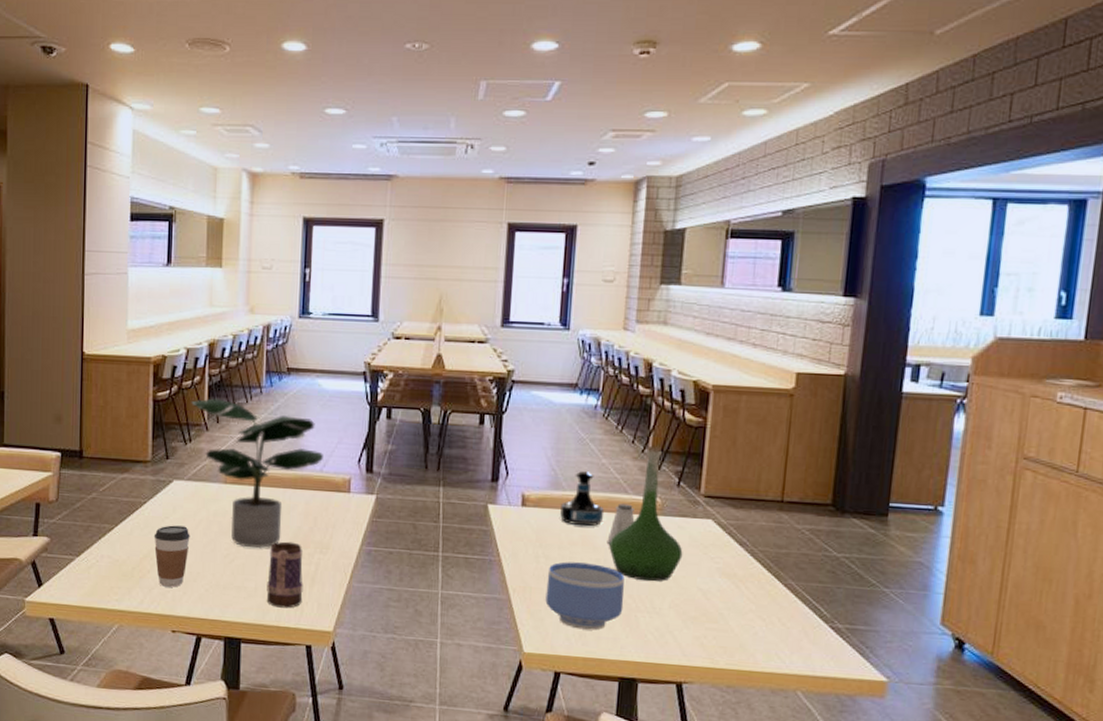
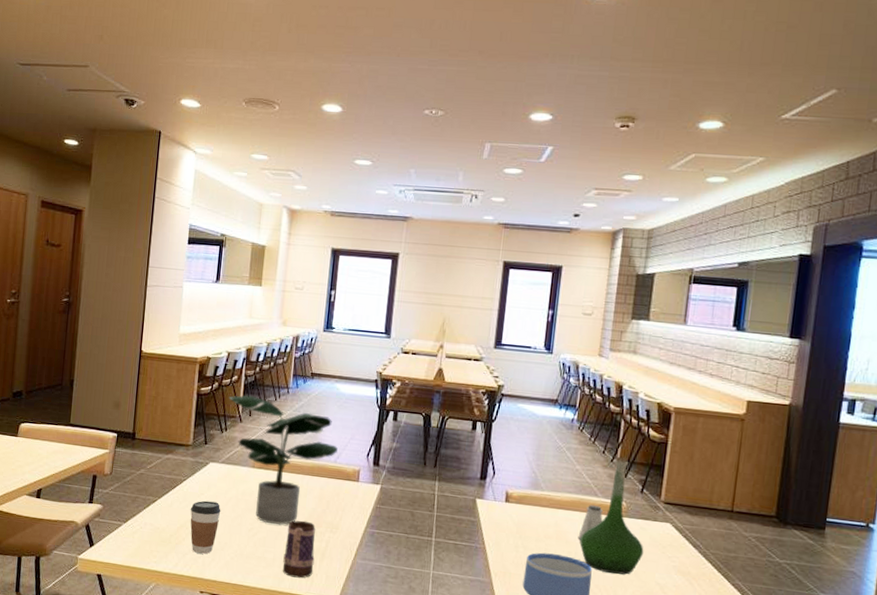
tequila bottle: present [560,471,605,527] -> none [538,475,577,523]

